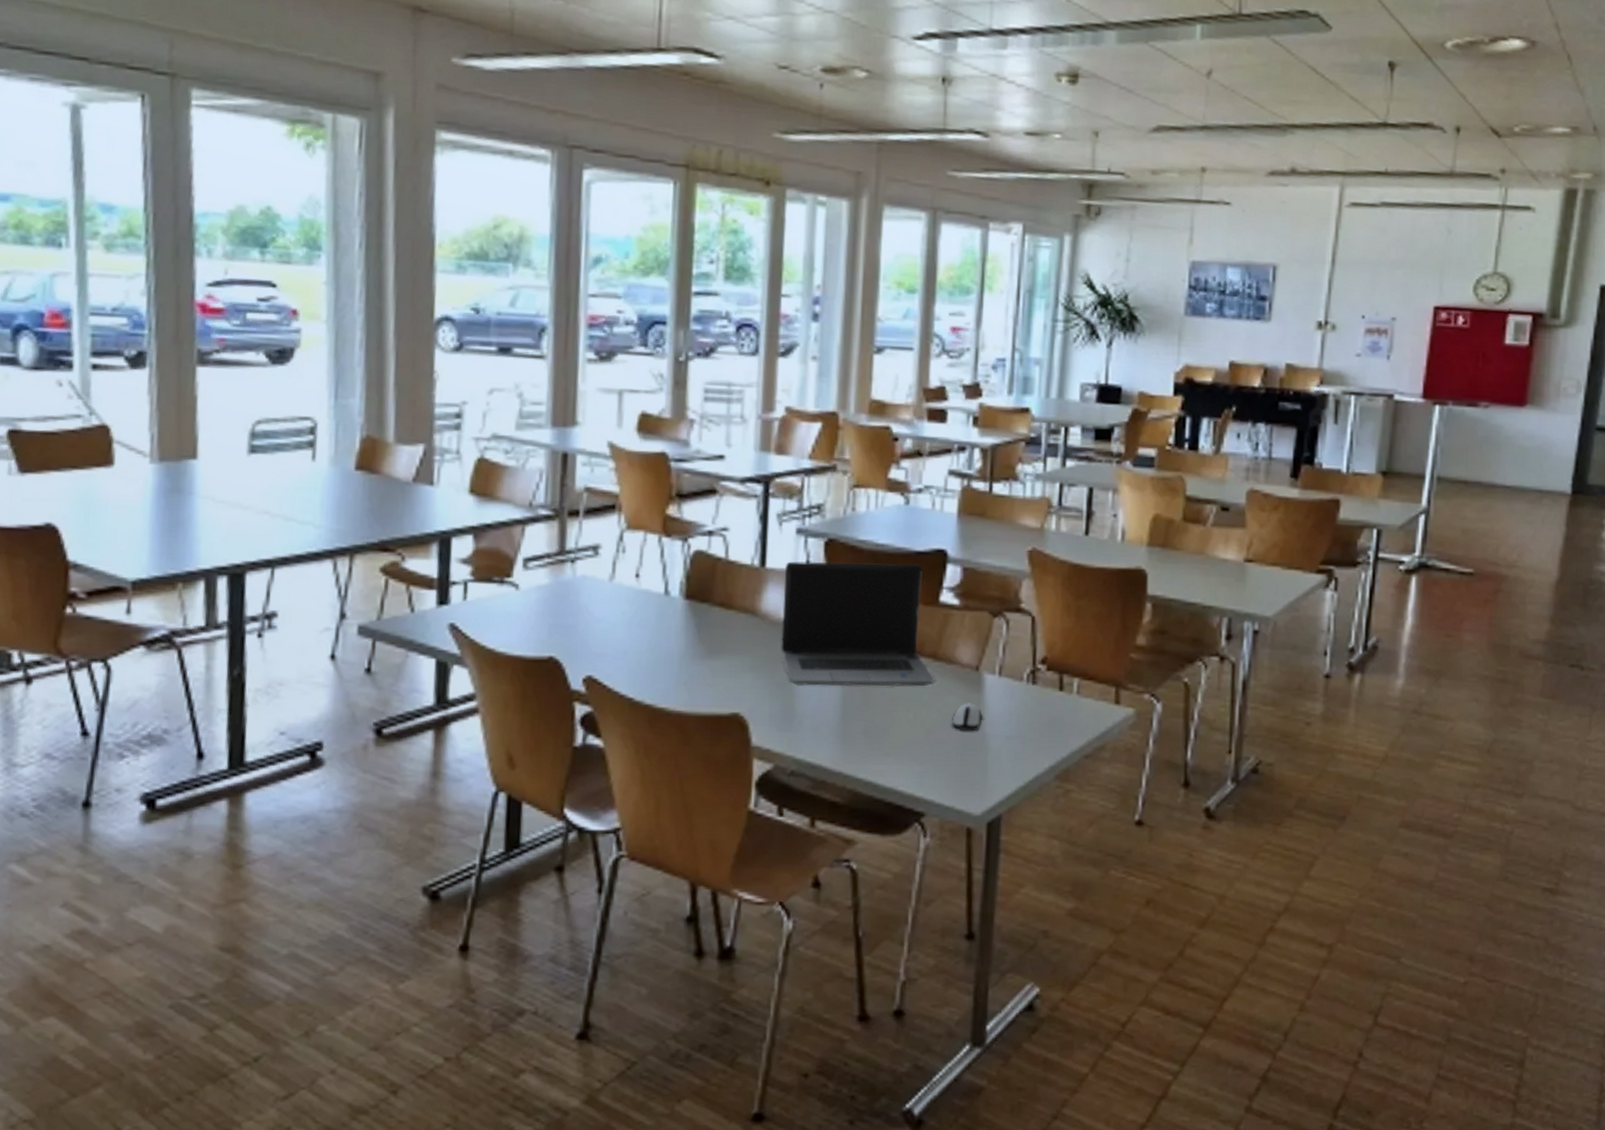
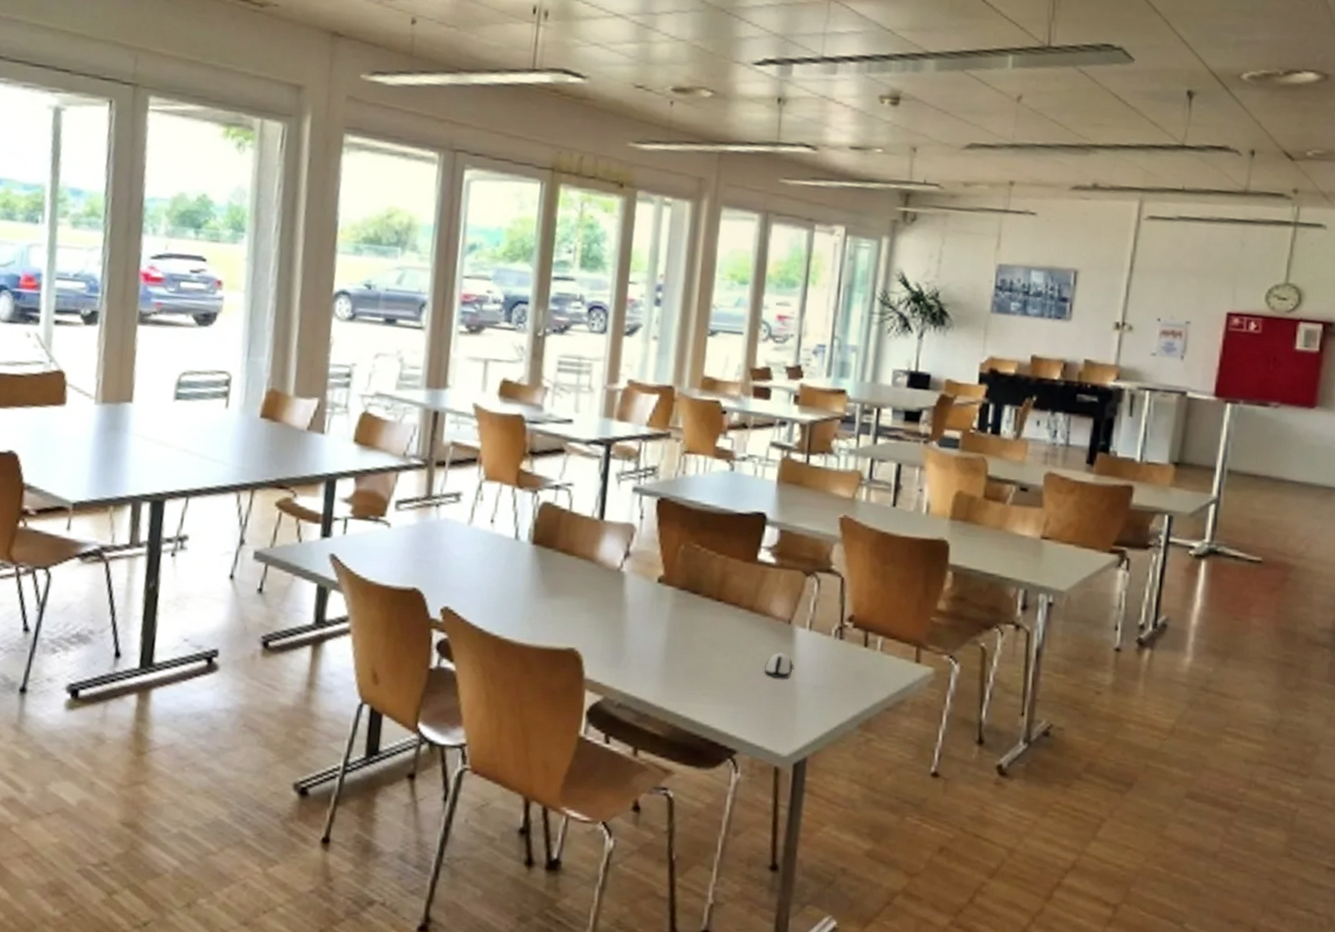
laptop computer: present [780,561,937,687] -> none [613,516,753,635]

